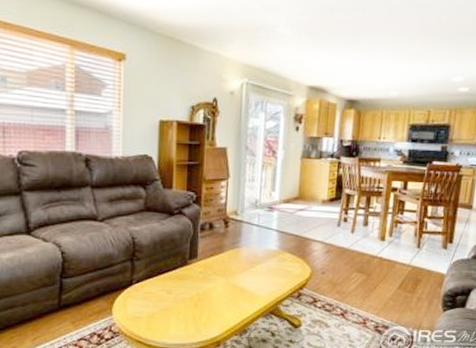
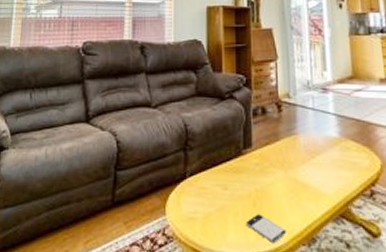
smartphone: none [187,313,222,334] -> present [245,214,286,243]

